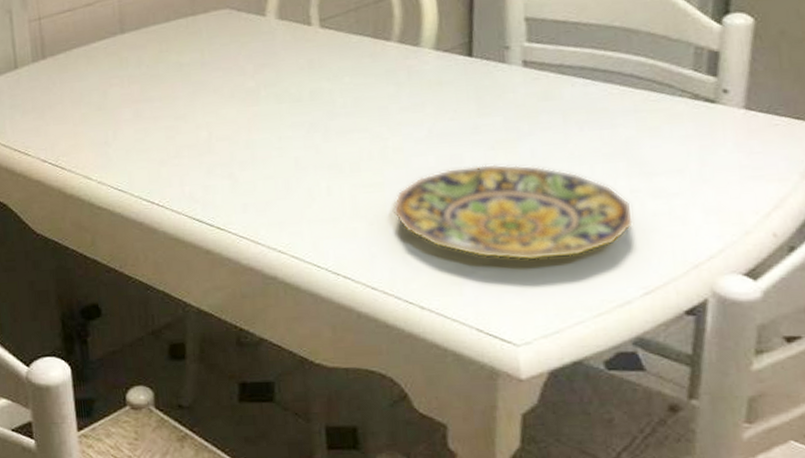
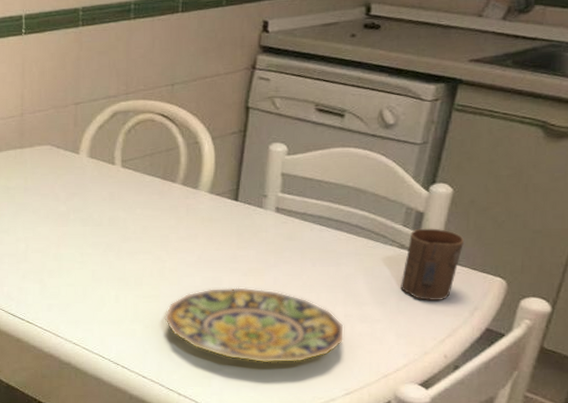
cup: none [700,70,780,164] -> present [401,228,465,300]

